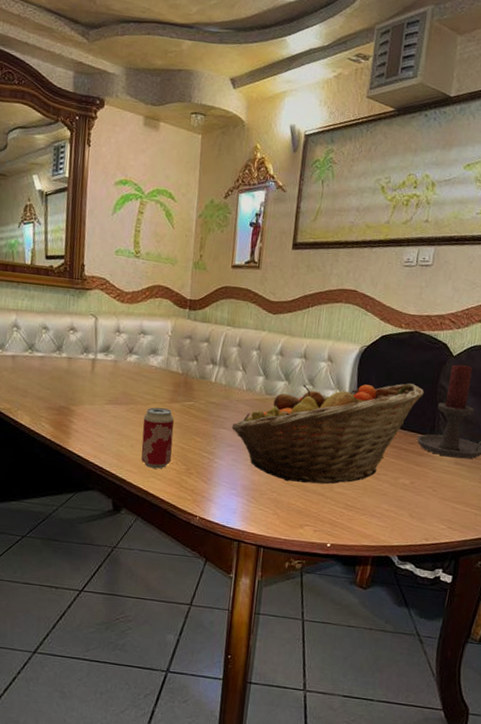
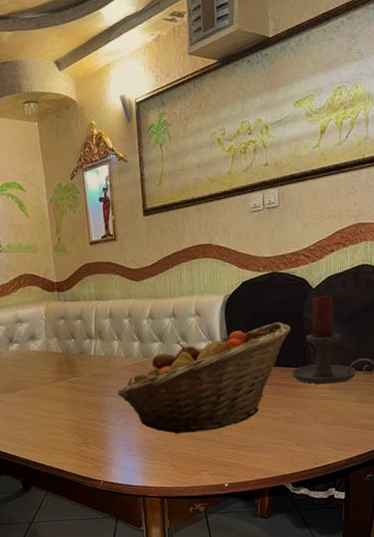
beverage can: present [141,407,175,469] -> none [34,388,68,445]

